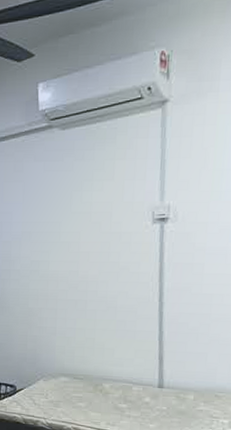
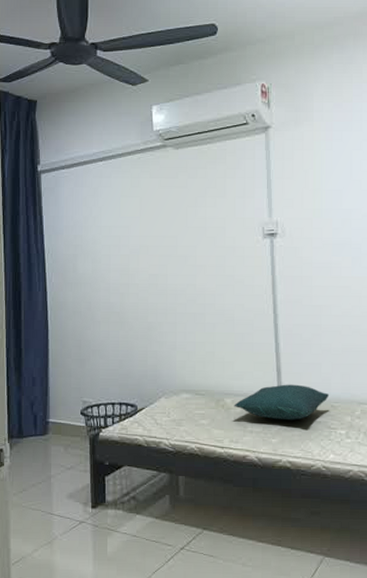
pillow: none [112,372,215,408] -> present [234,384,330,421]

